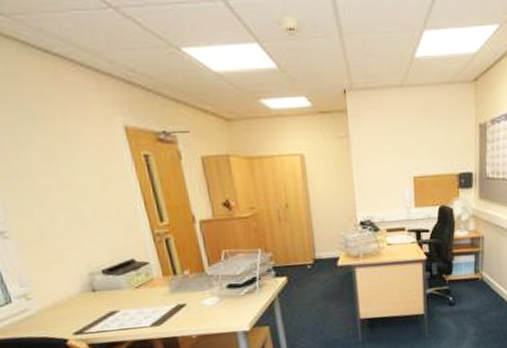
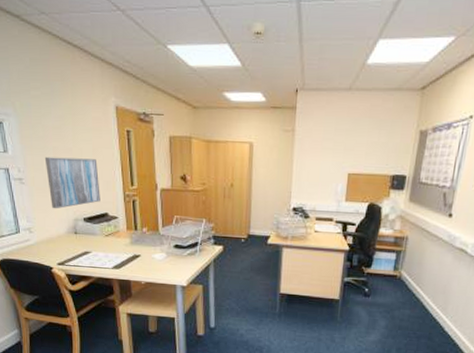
wall art: none [33,195,122,265] -> present [44,156,100,209]

